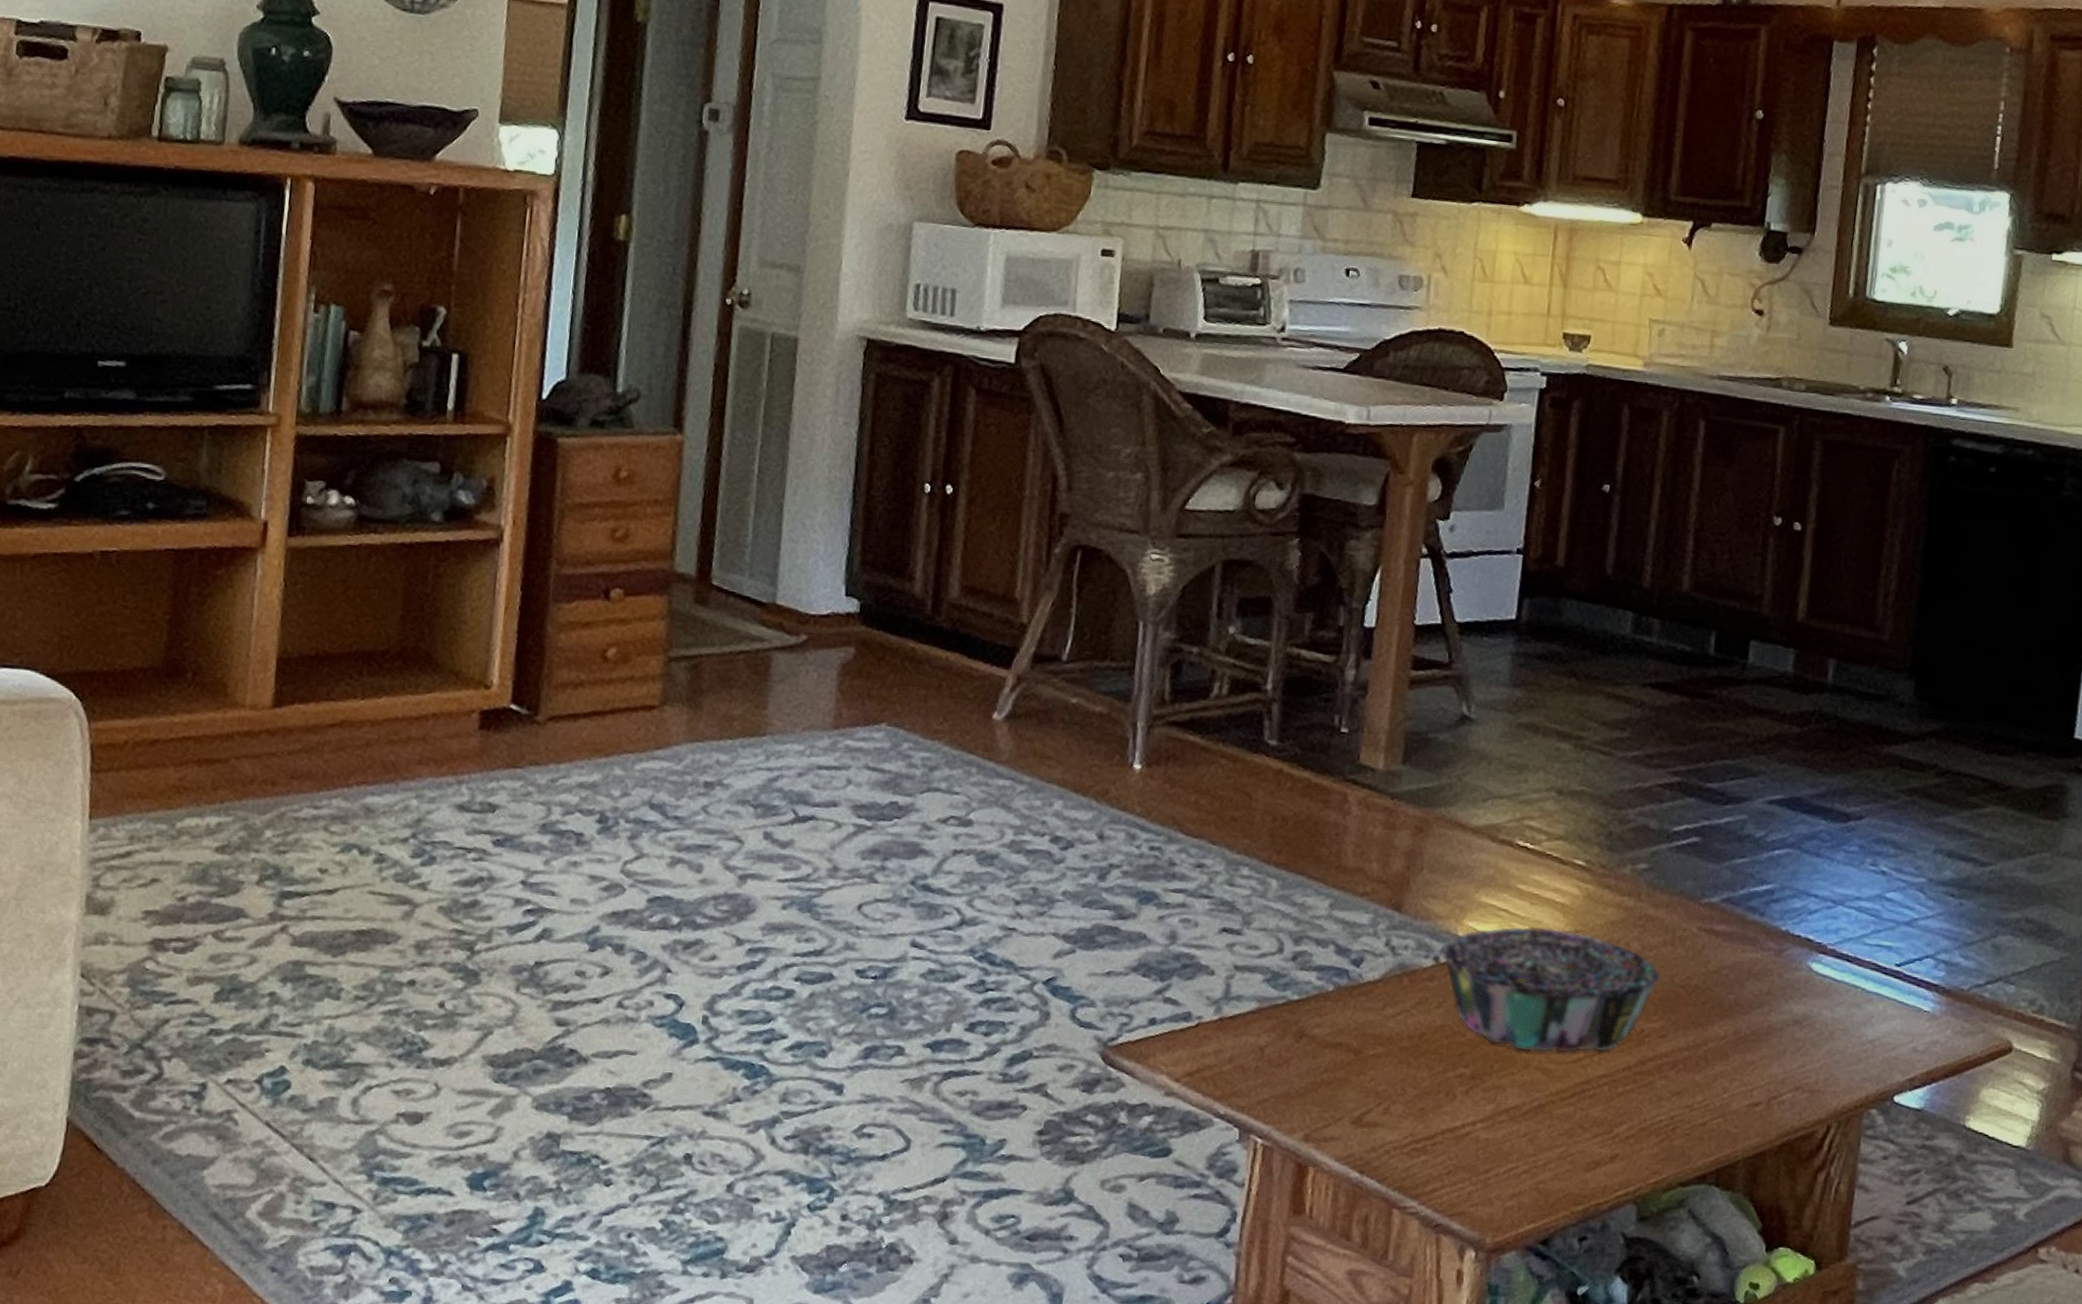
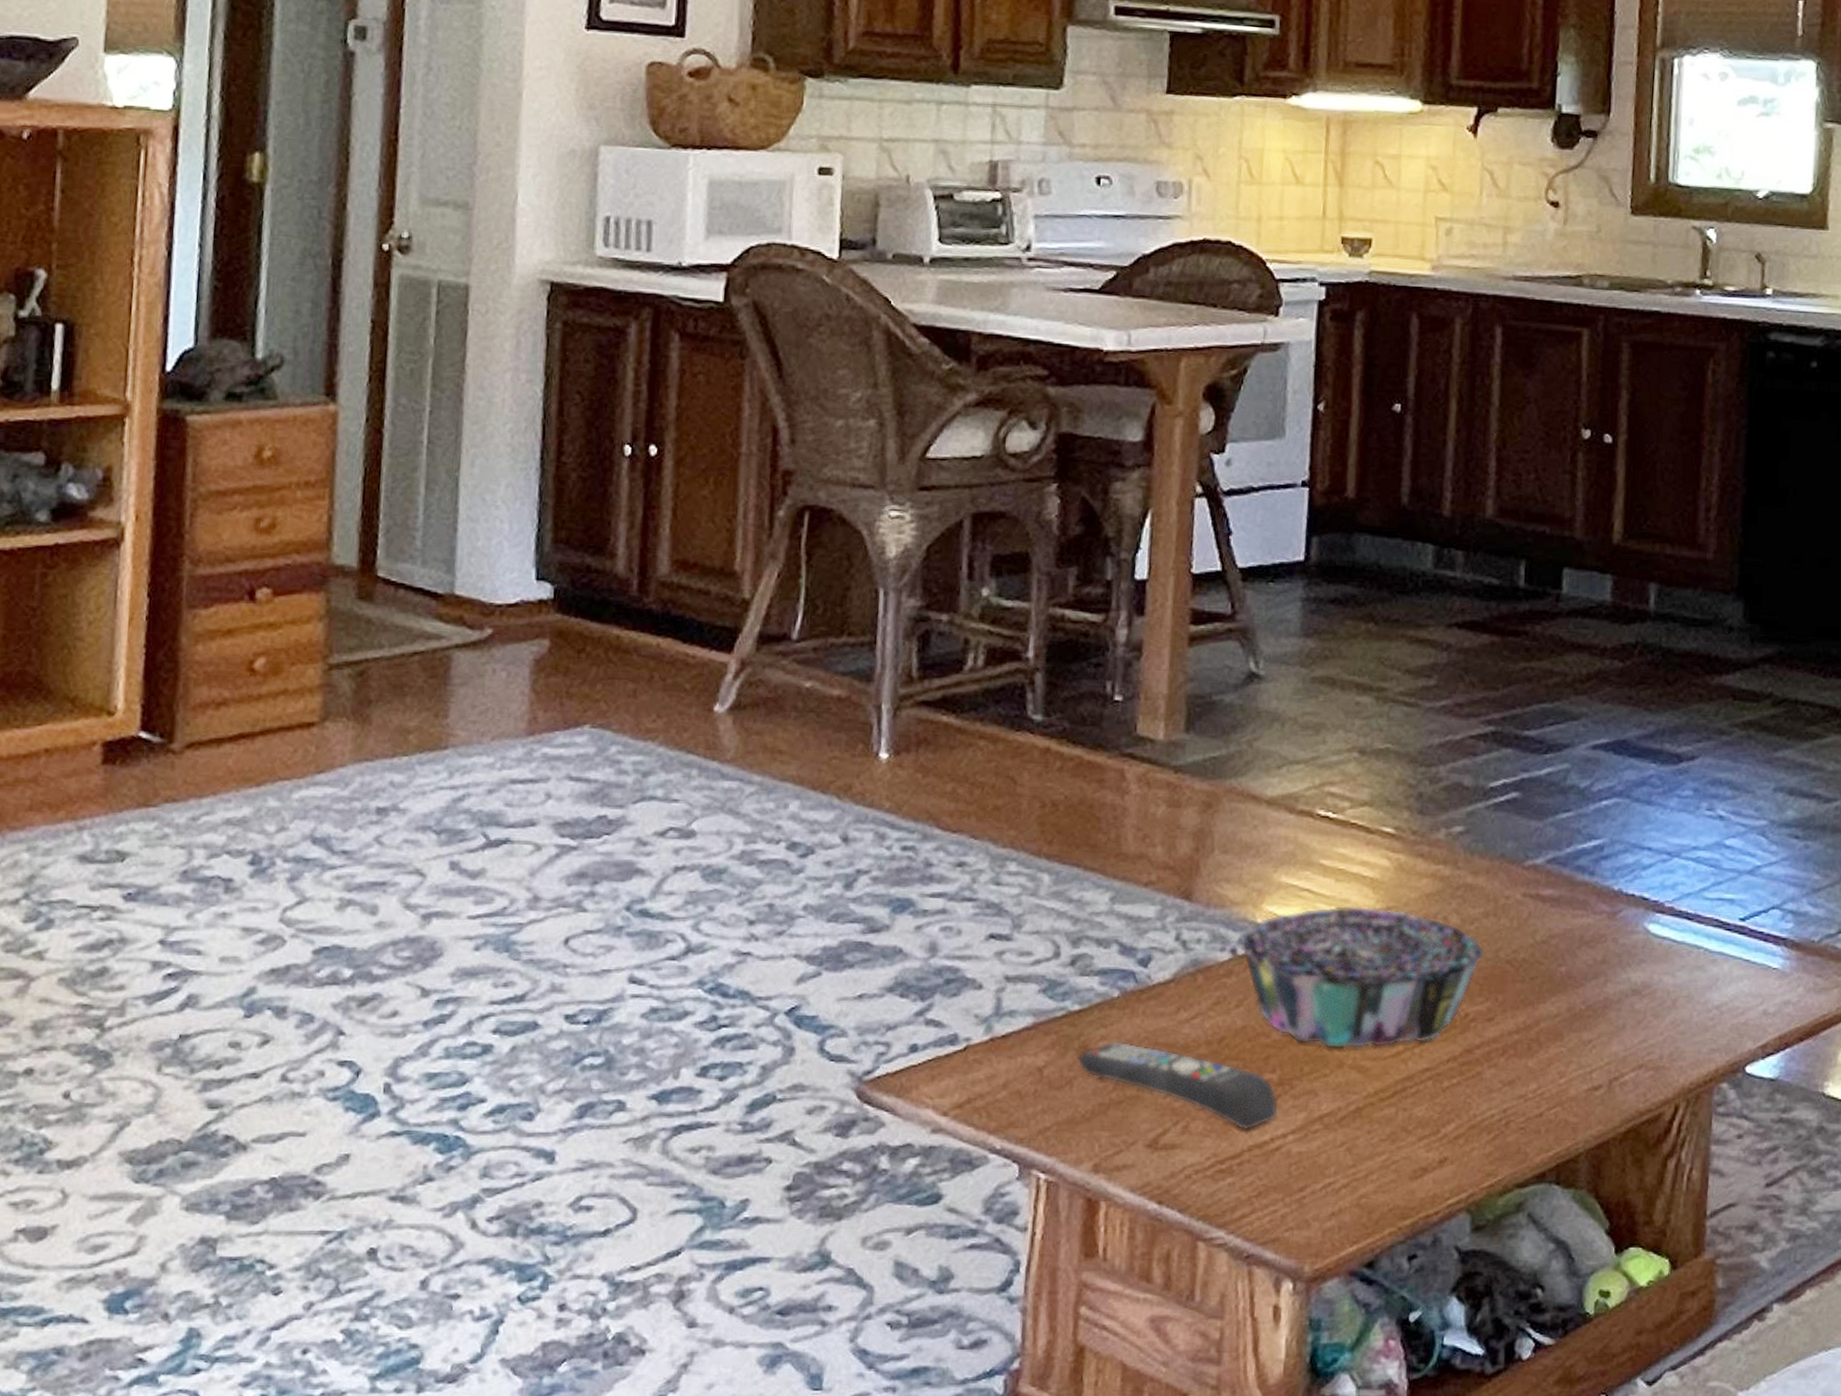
remote control: none [1294,1028,1470,1116] -> present [1077,1040,1279,1130]

